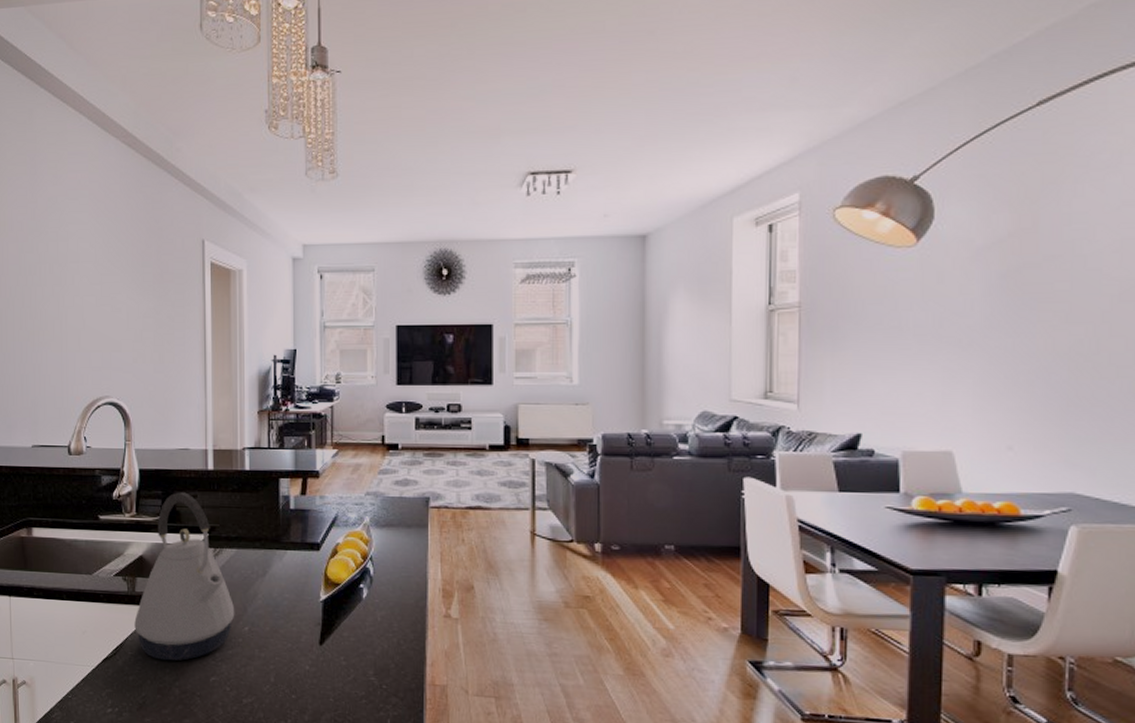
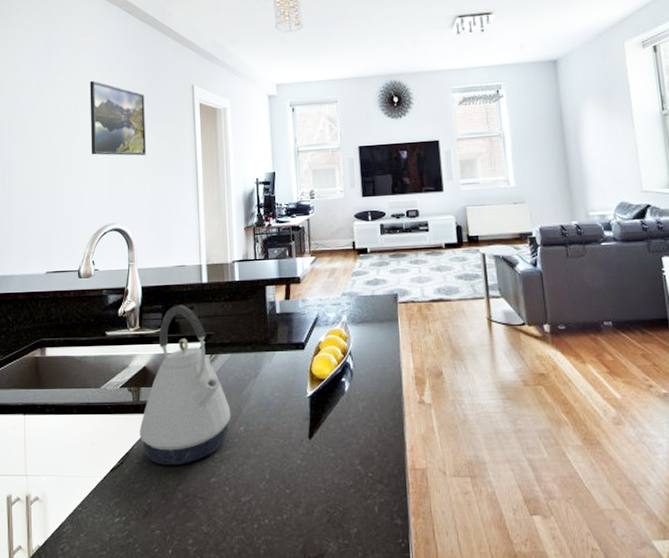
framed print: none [81,227,146,320] -> present [89,80,146,156]

